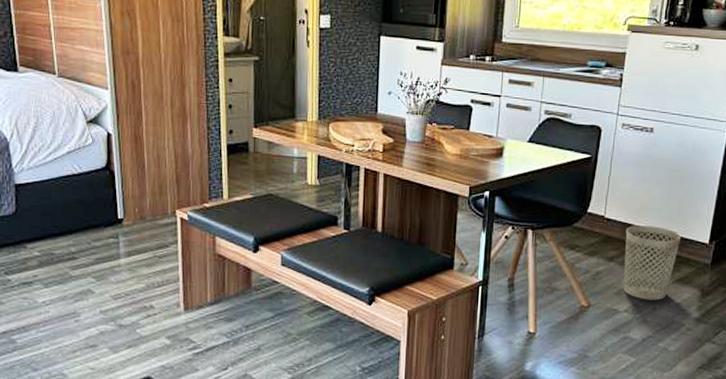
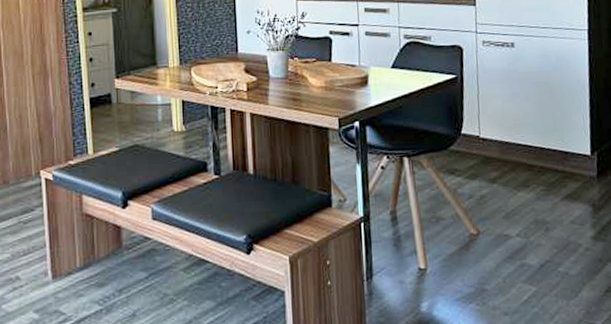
wastebasket: present [623,225,682,301] -> none [503,142,562,222]

